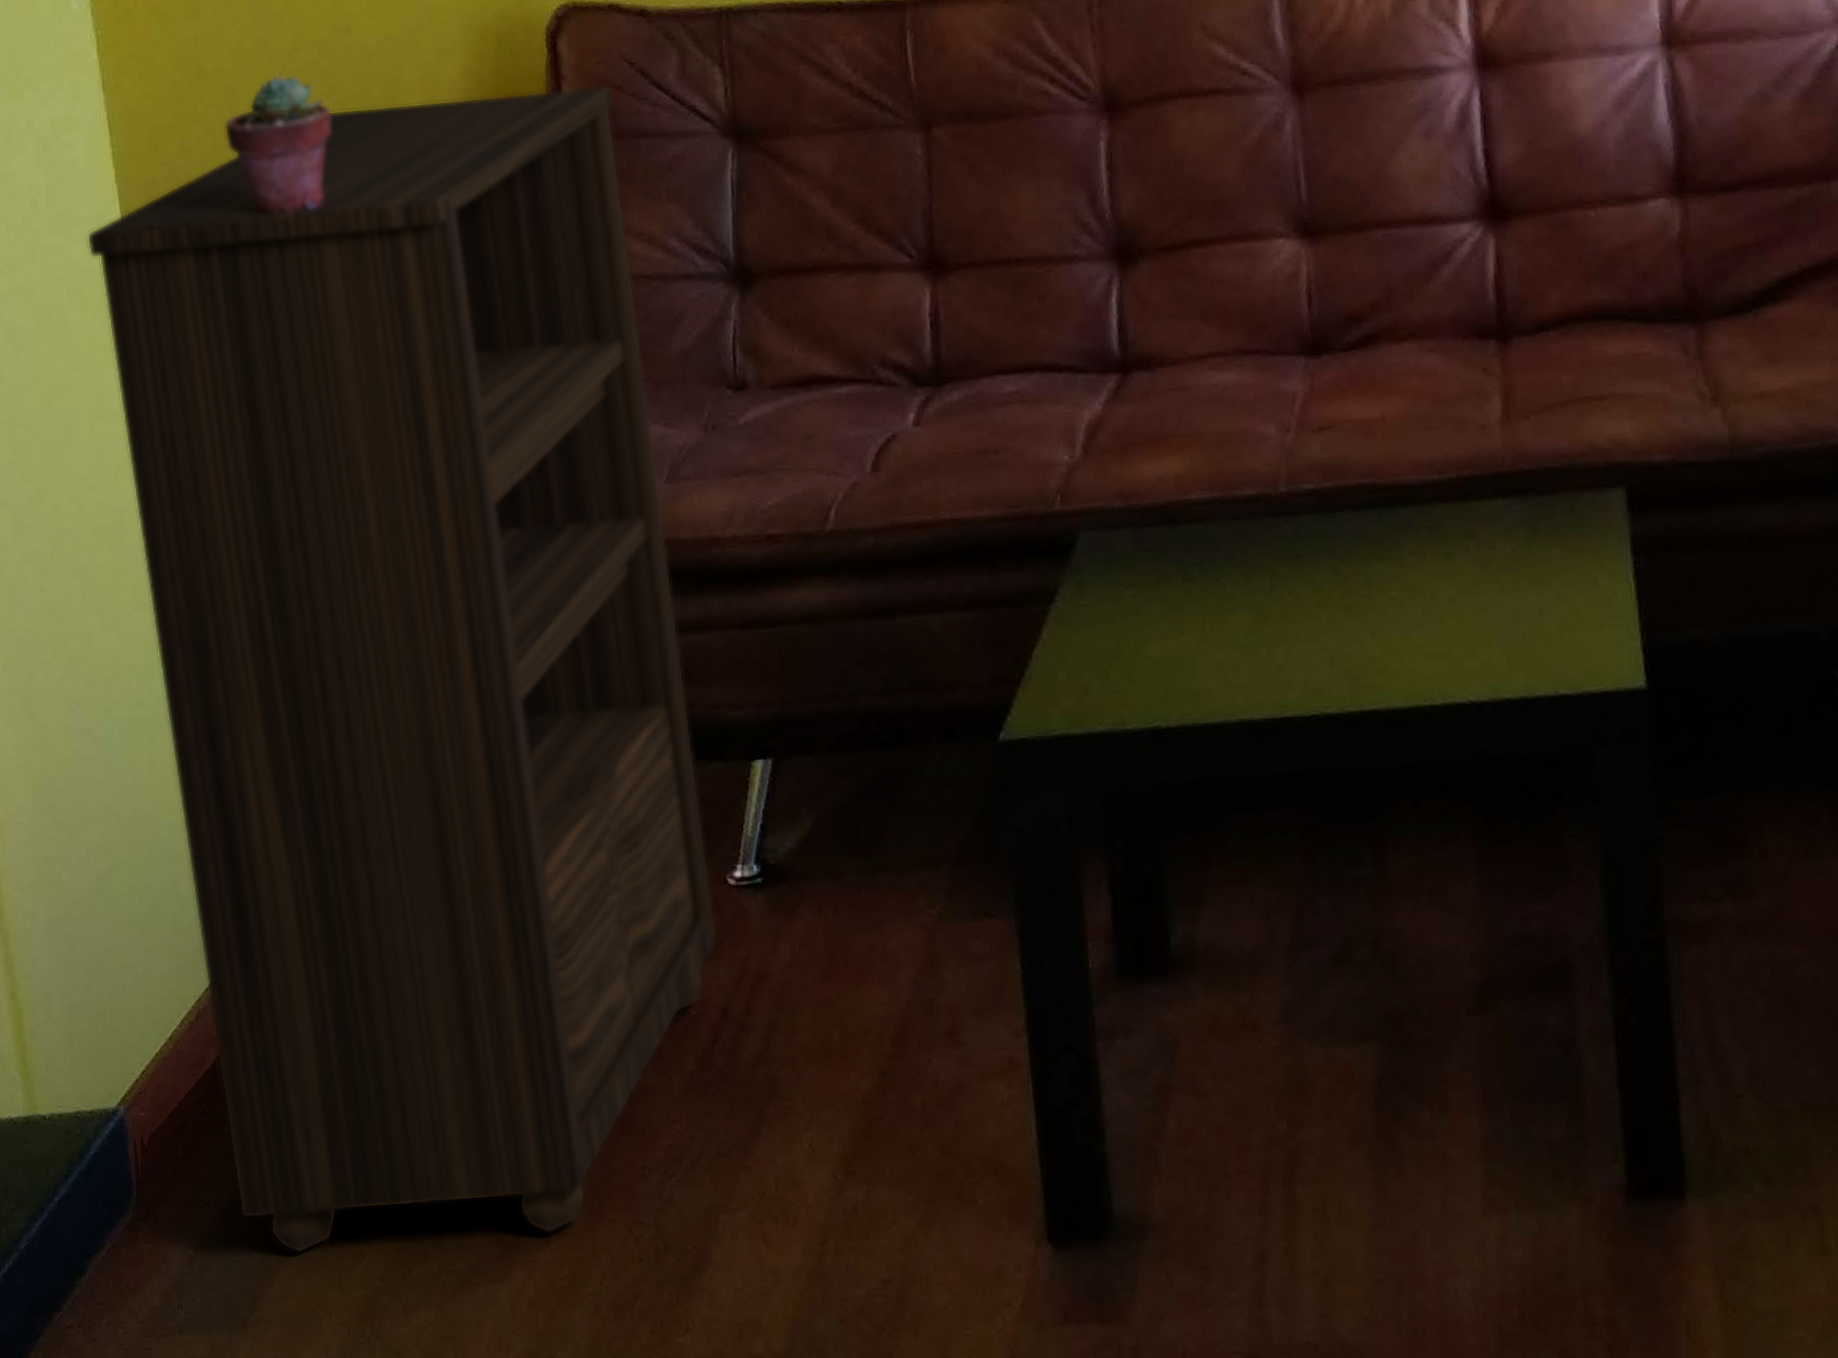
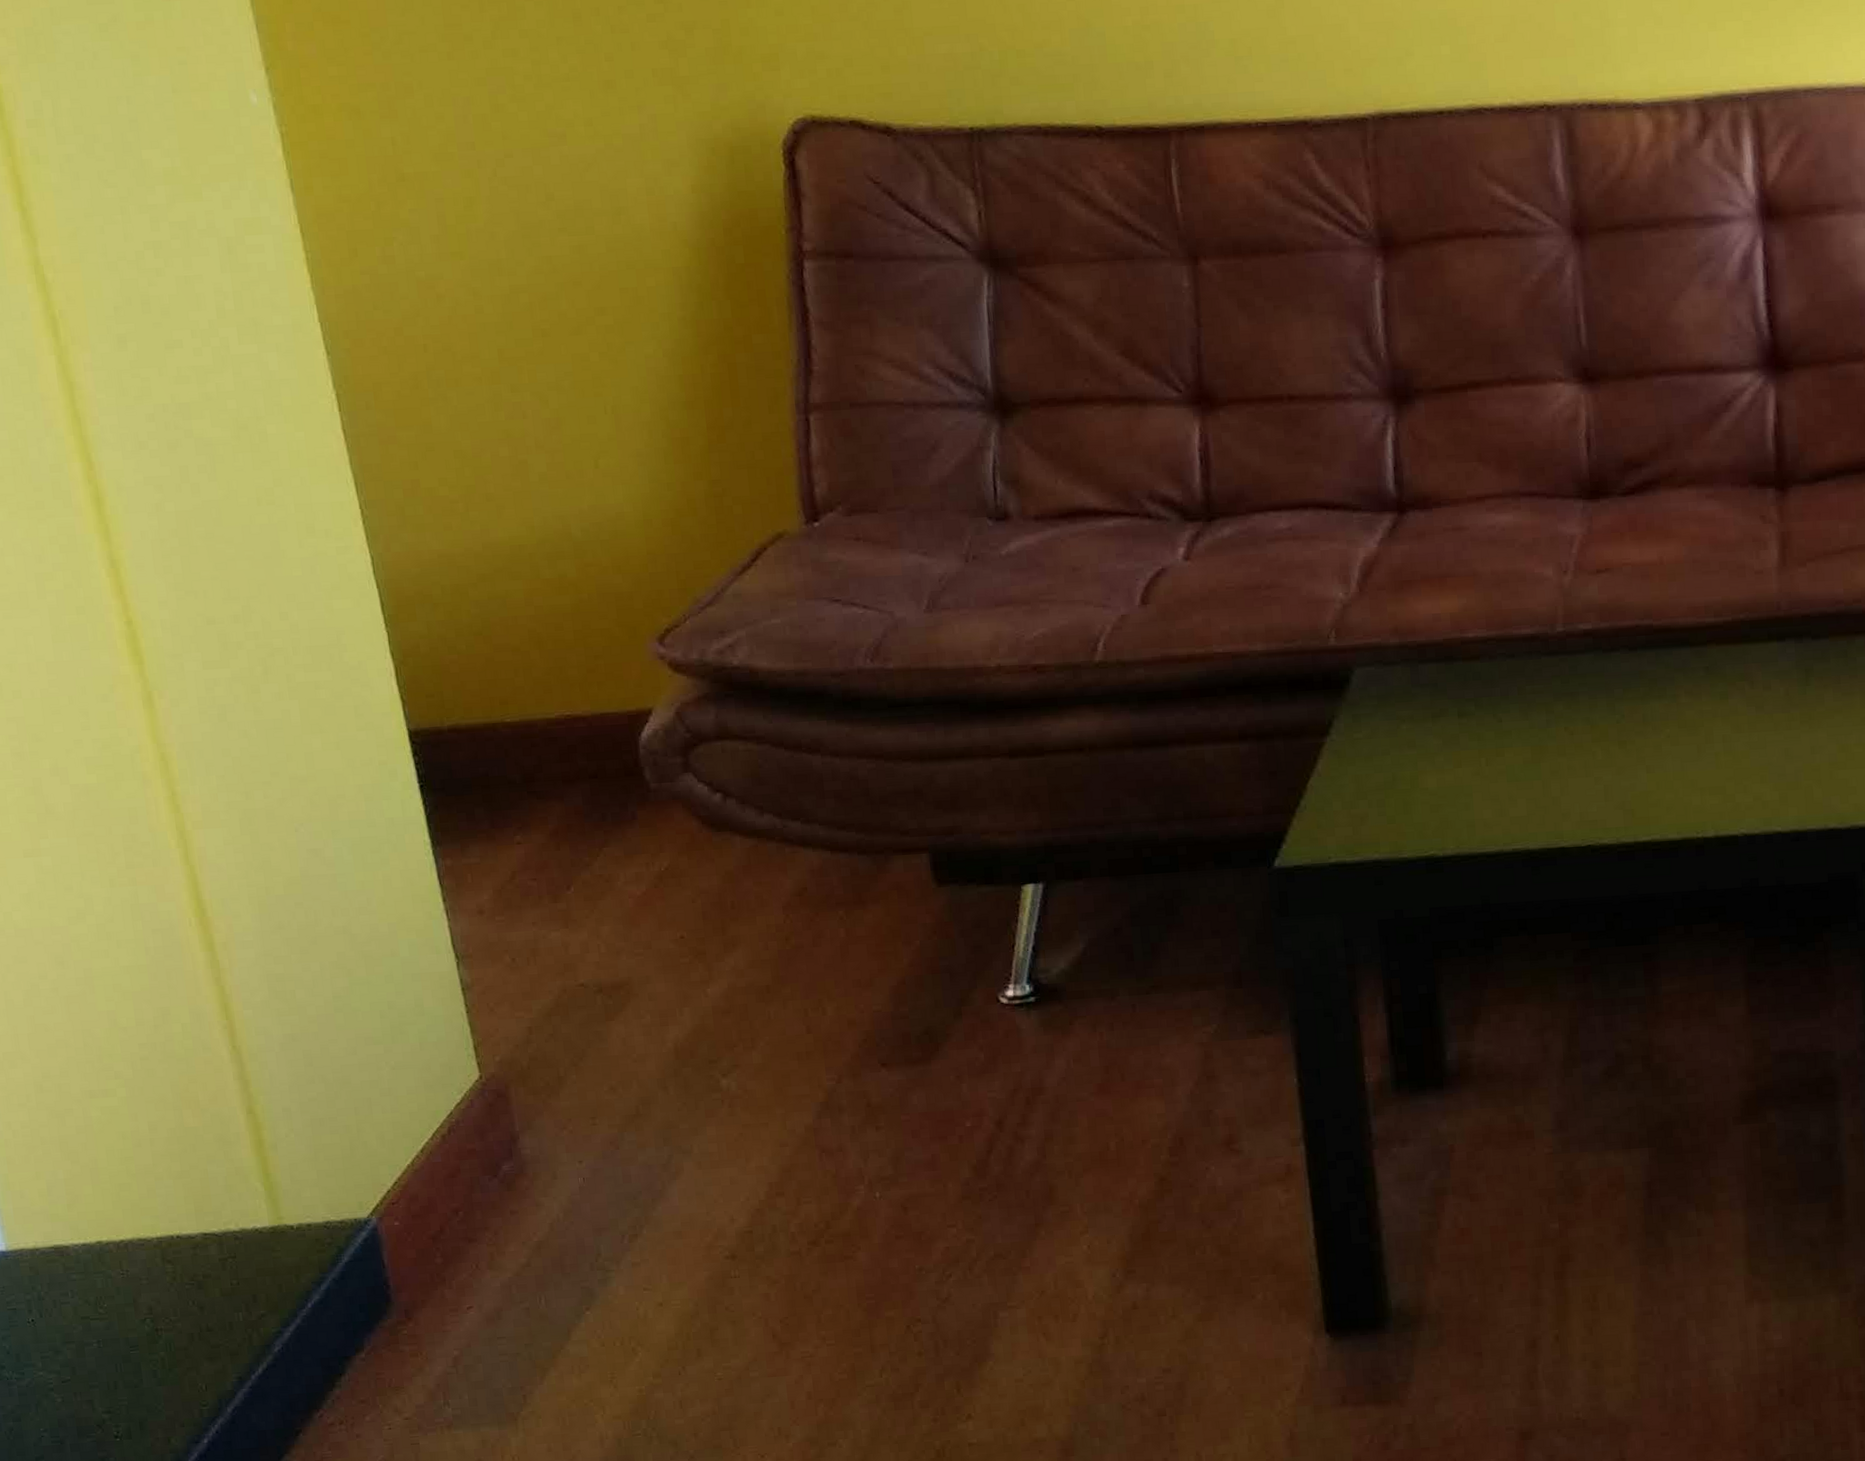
bookshelf: present [87,86,717,1253] -> none [282,205,991,1353]
potted succulent: present [224,75,333,214] -> none [430,182,551,328]

